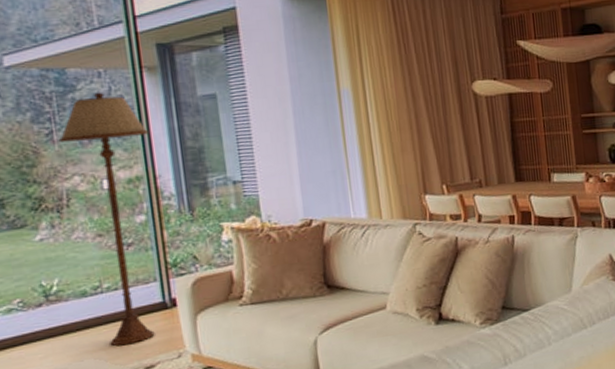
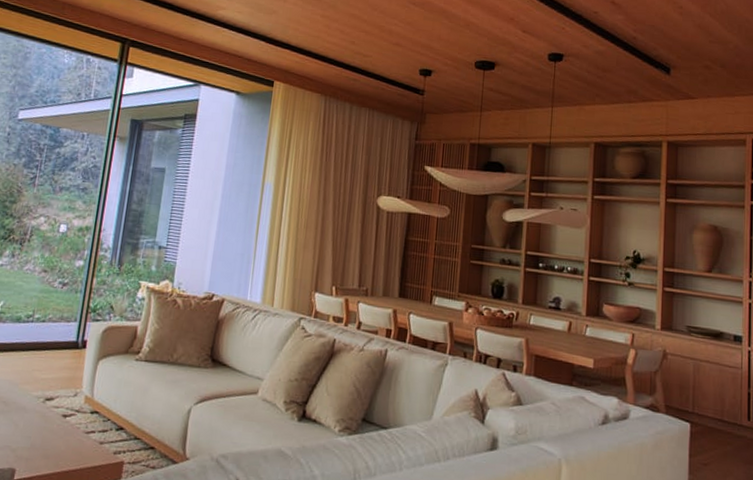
floor lamp: present [59,92,155,347] -> none [25,151,107,374]

